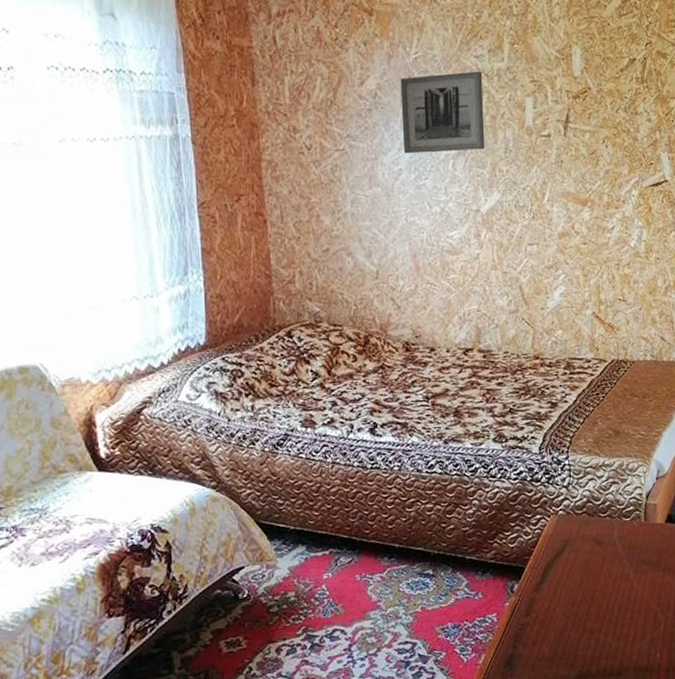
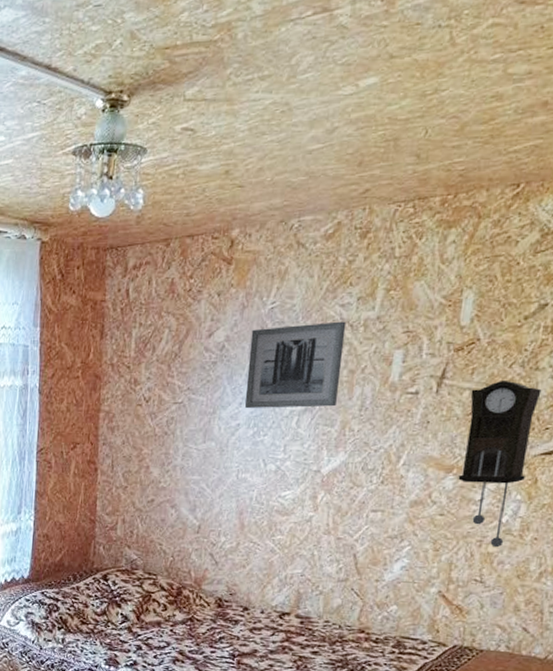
pendulum clock: none [591,123,643,269] -> present [458,379,542,548]

